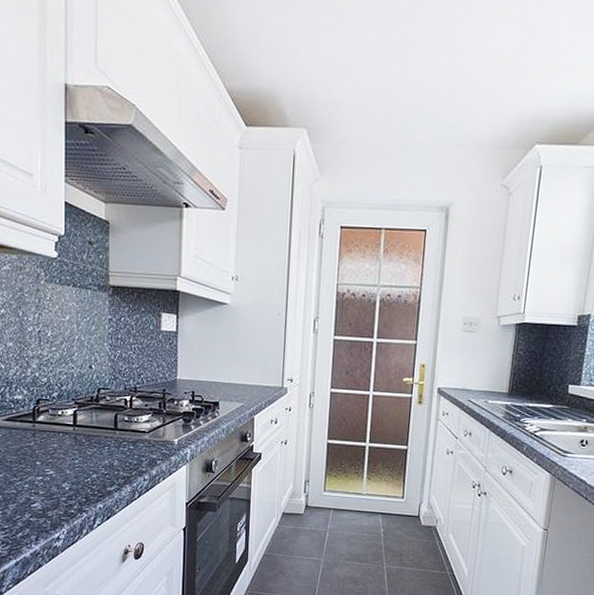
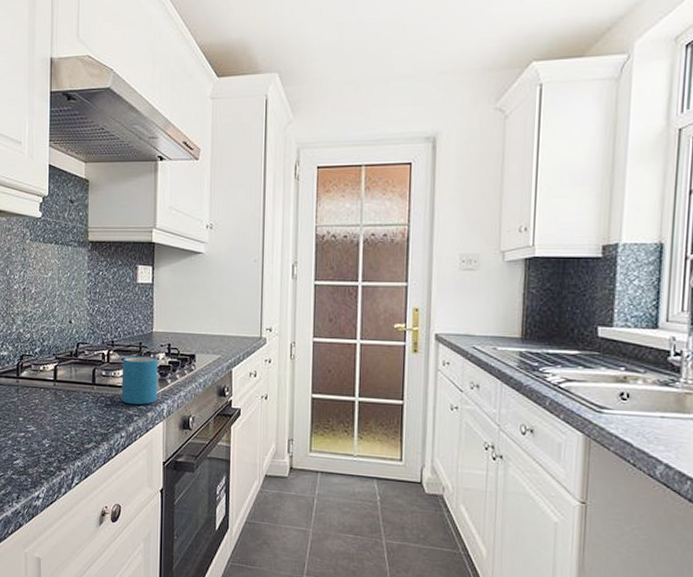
mug: none [144,402,182,449] -> present [121,356,158,405]

